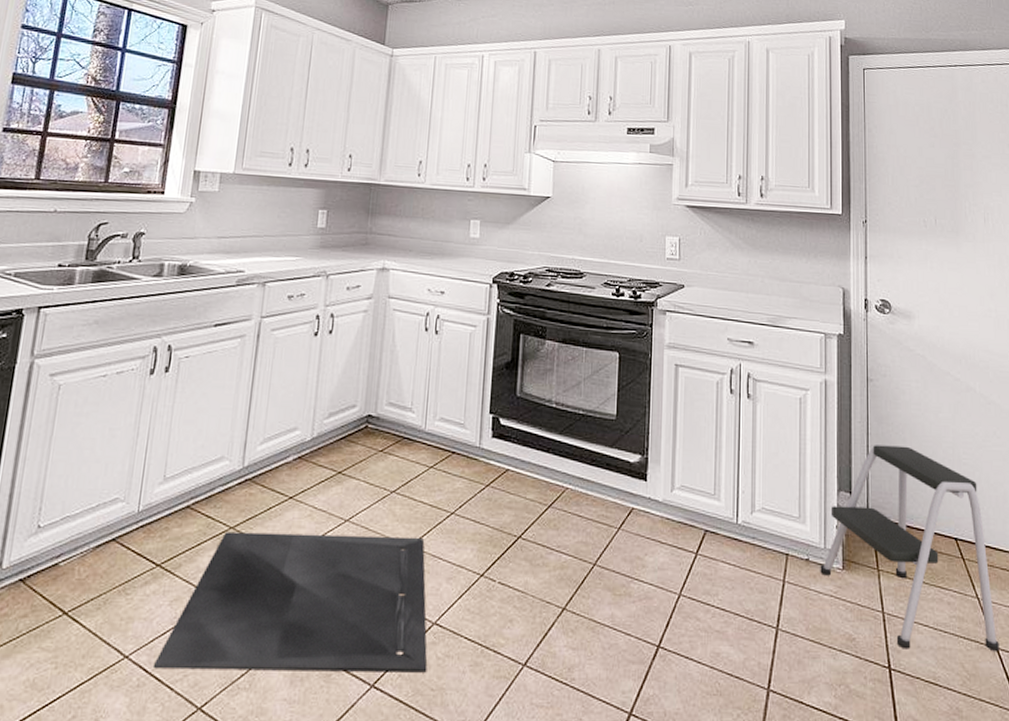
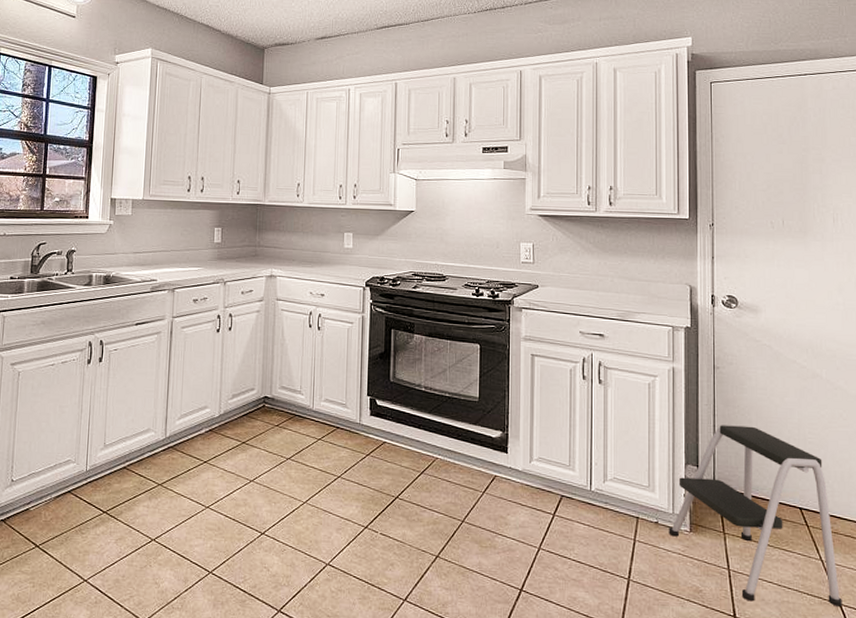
door mat: present [154,531,428,673] -> none [107,487,324,603]

